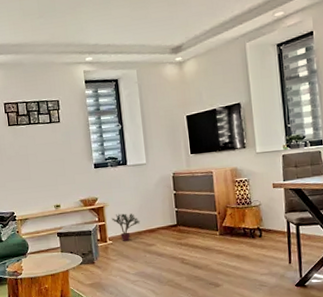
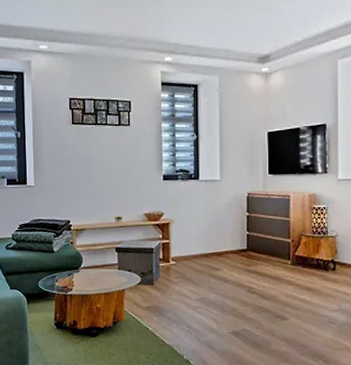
potted plant: present [112,213,141,242] -> none [177,232,208,264]

